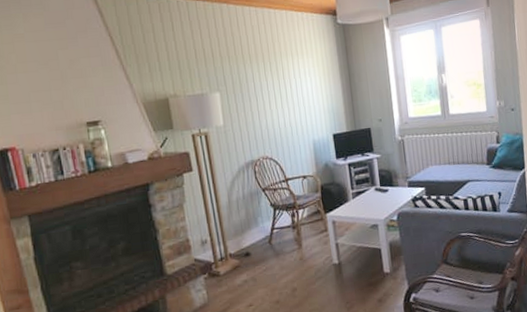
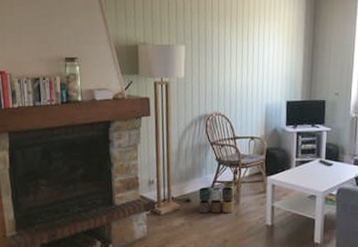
pouf: none [257,225,297,265] -> present [198,181,235,214]

